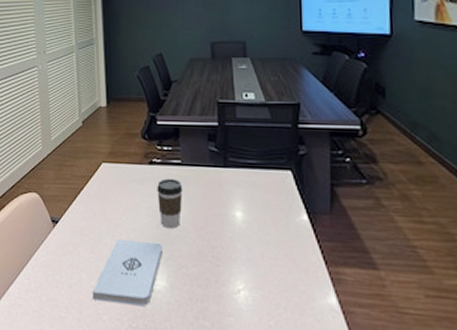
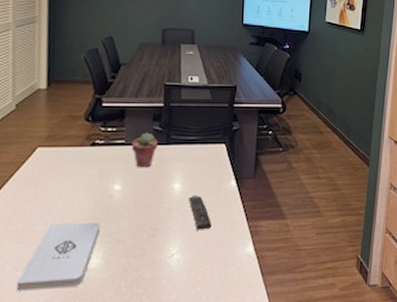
coffee cup: present [157,178,183,229] -> none [98,158,125,208]
potted succulent: none [188,153,215,192] -> present [131,132,158,168]
remote control: none [253,226,281,268] -> present [189,194,211,230]

